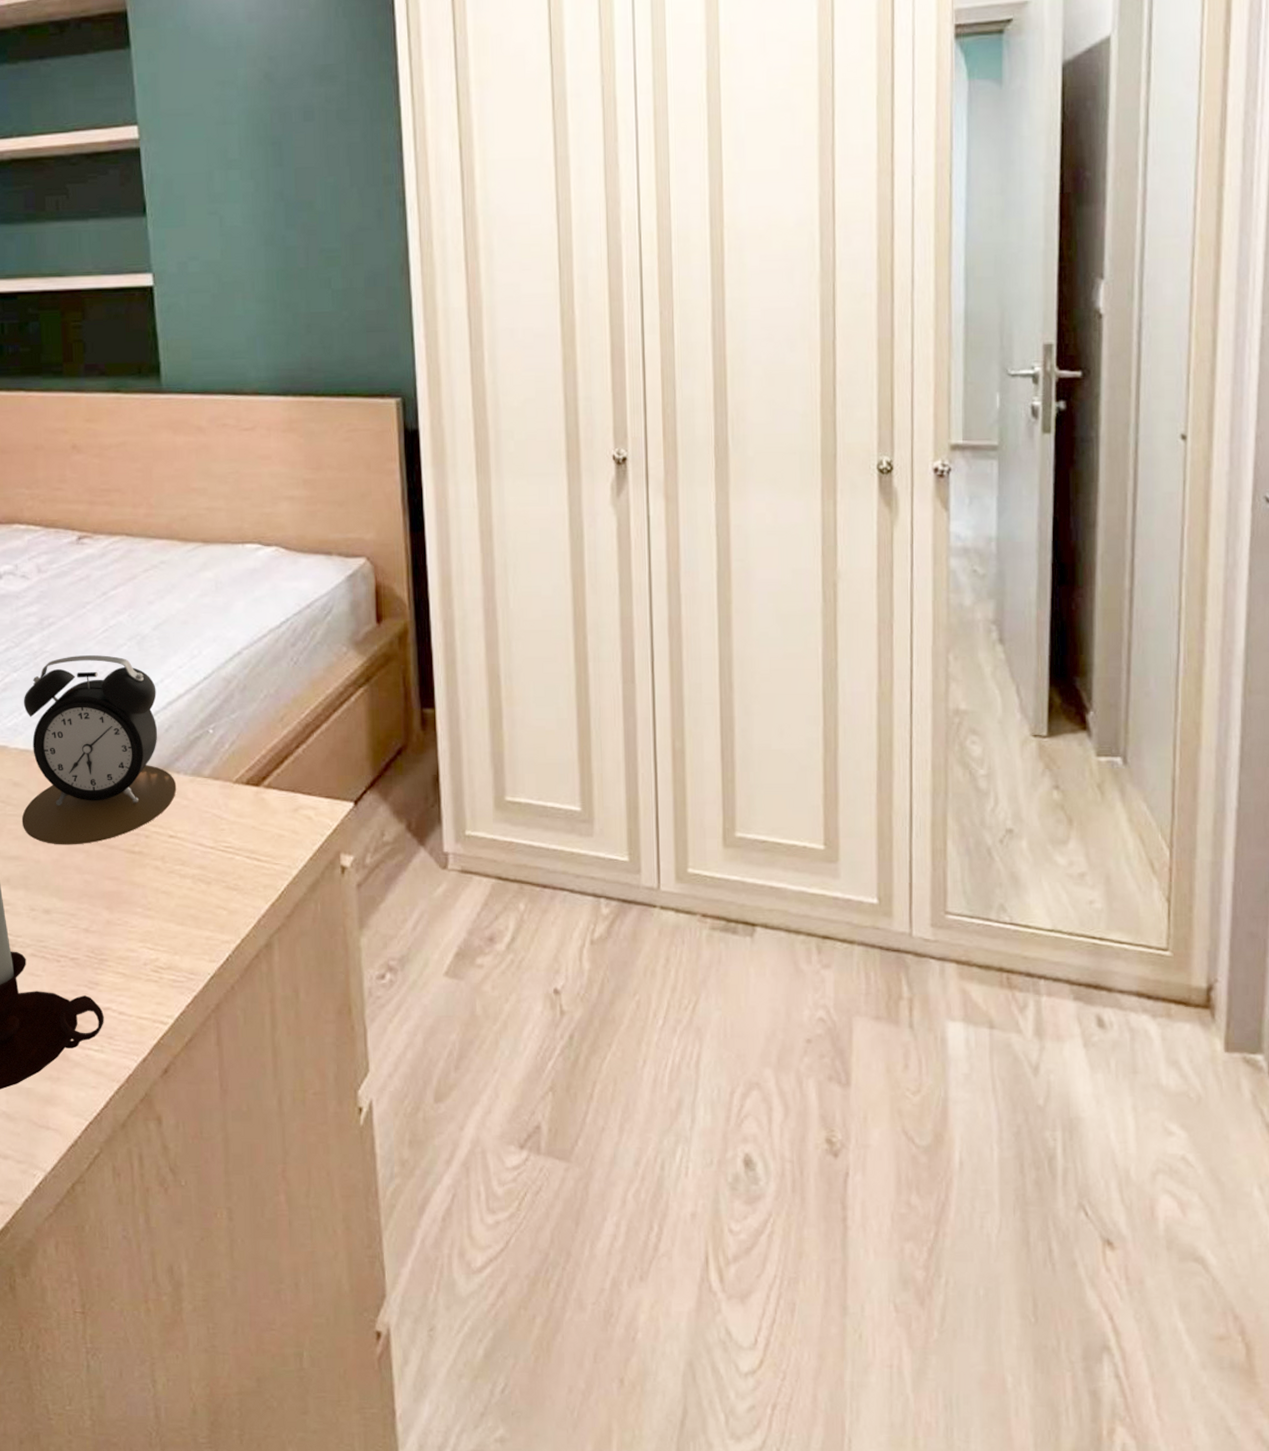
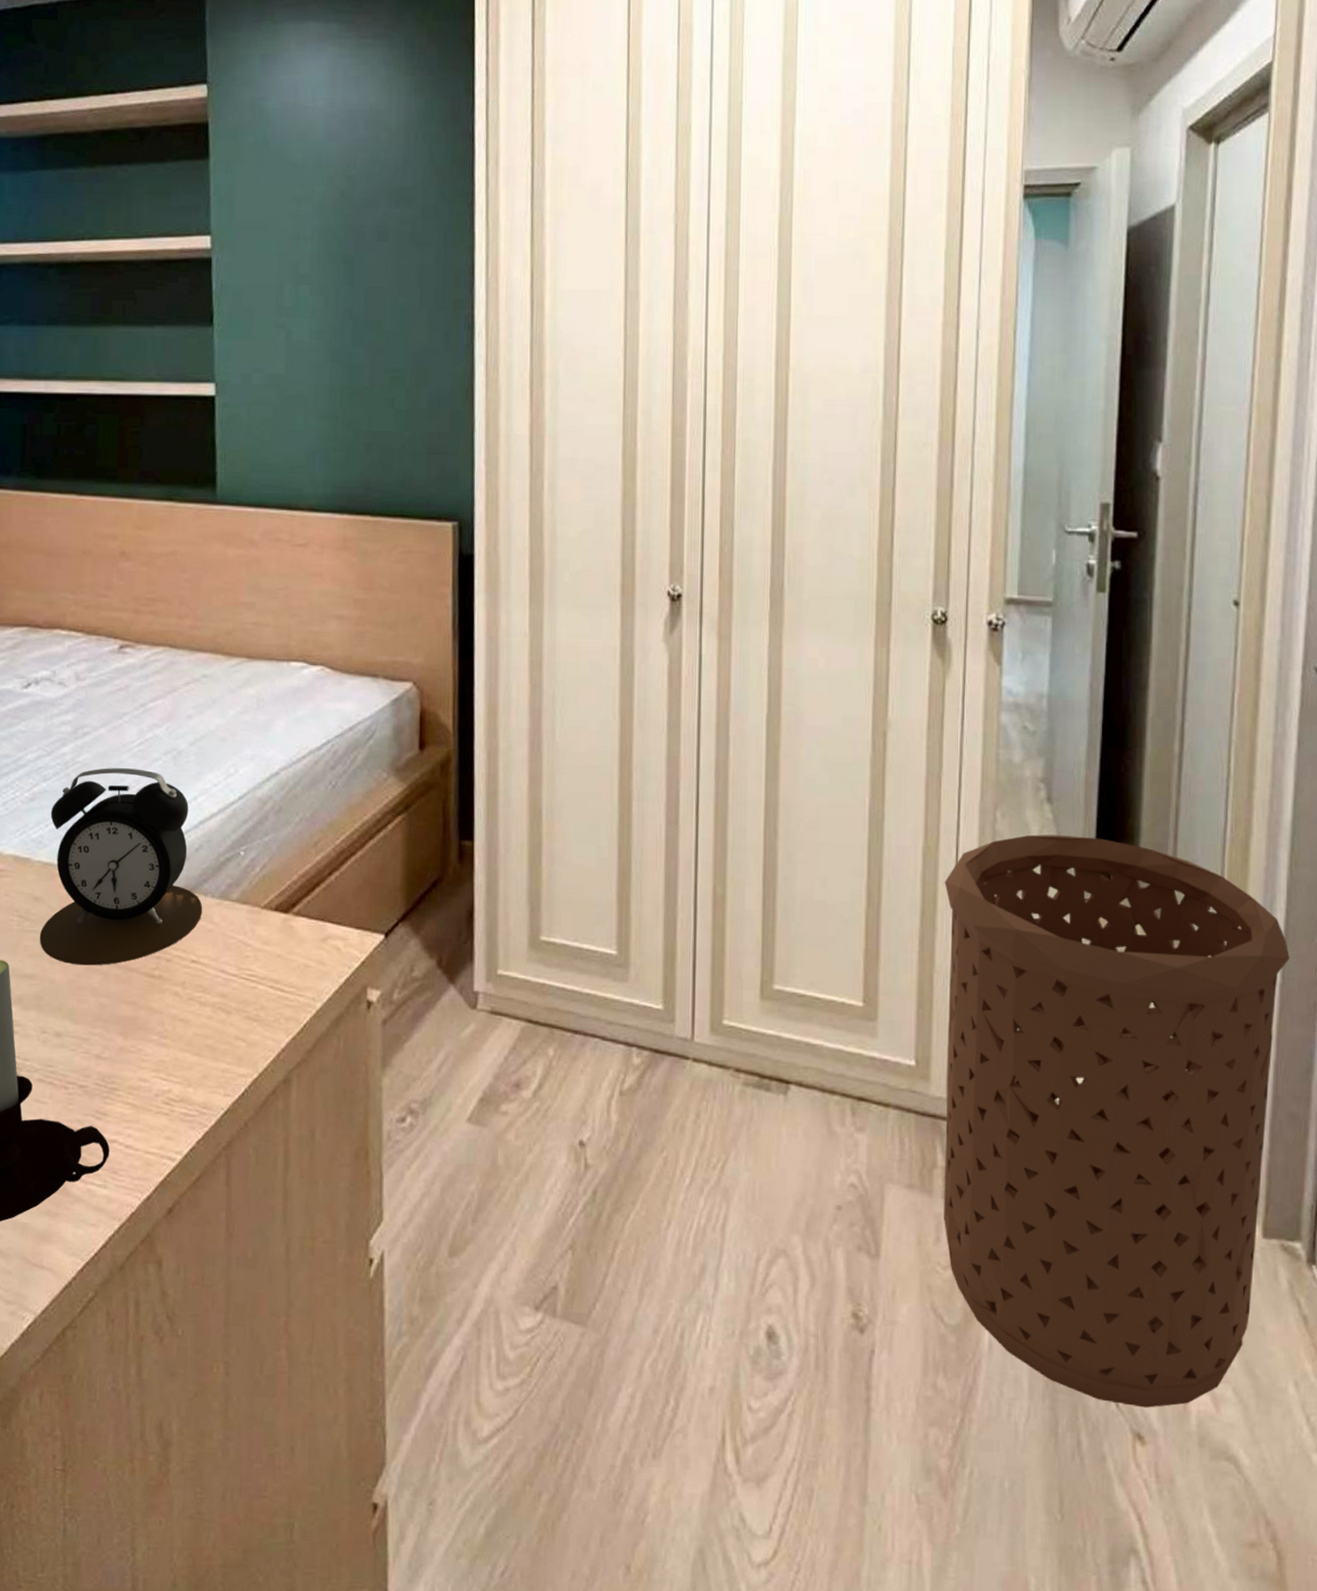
laundry basket: none [899,674,1246,1216] -> present [944,834,1290,1408]

